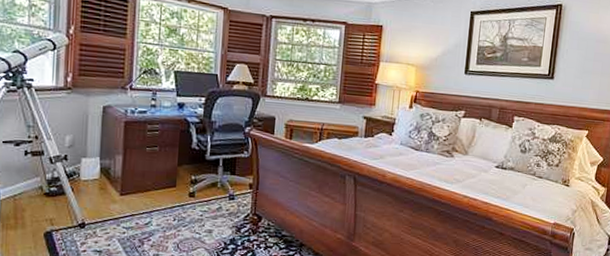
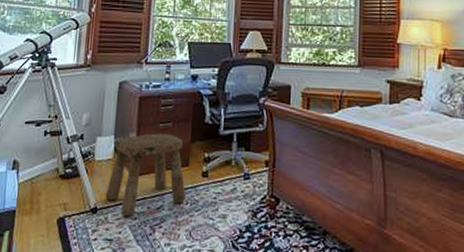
stool: none [93,156,173,231] -> present [105,133,186,216]

